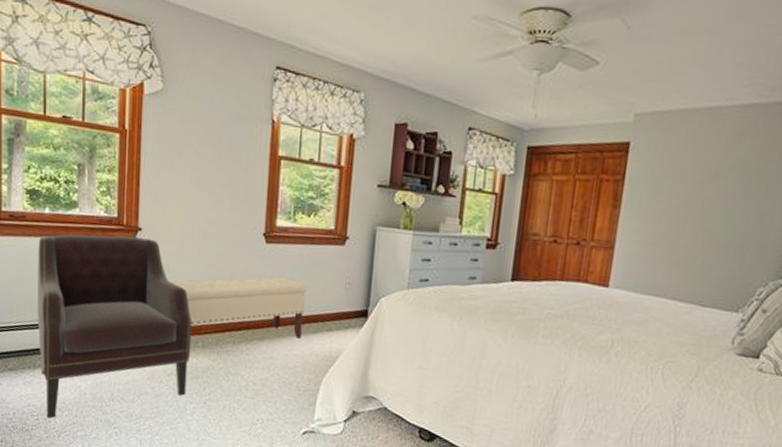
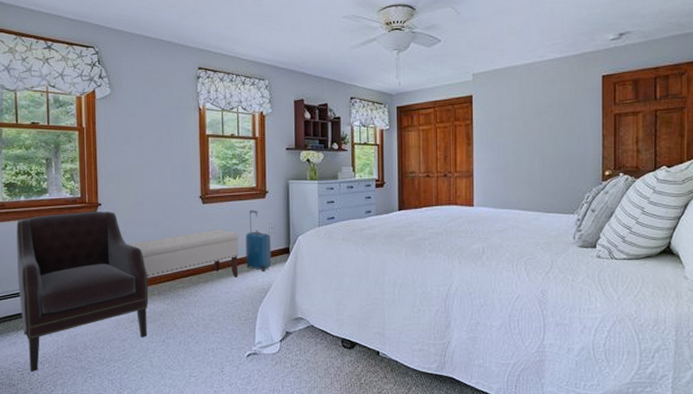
suitcase: none [312,258,347,335] -> present [245,210,272,271]

